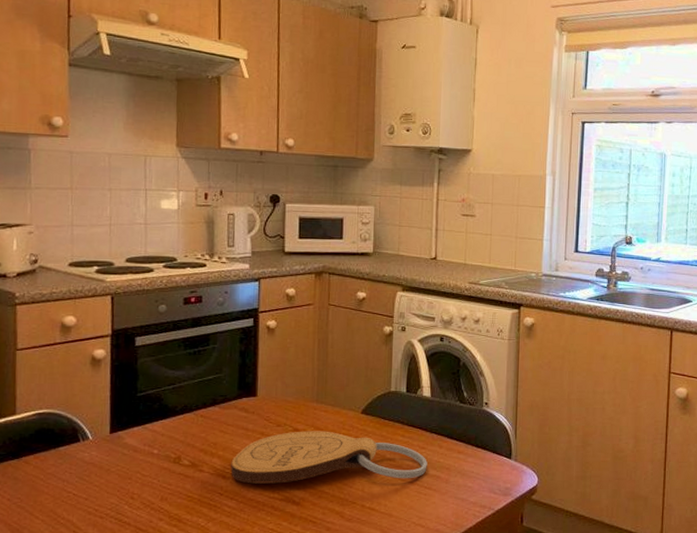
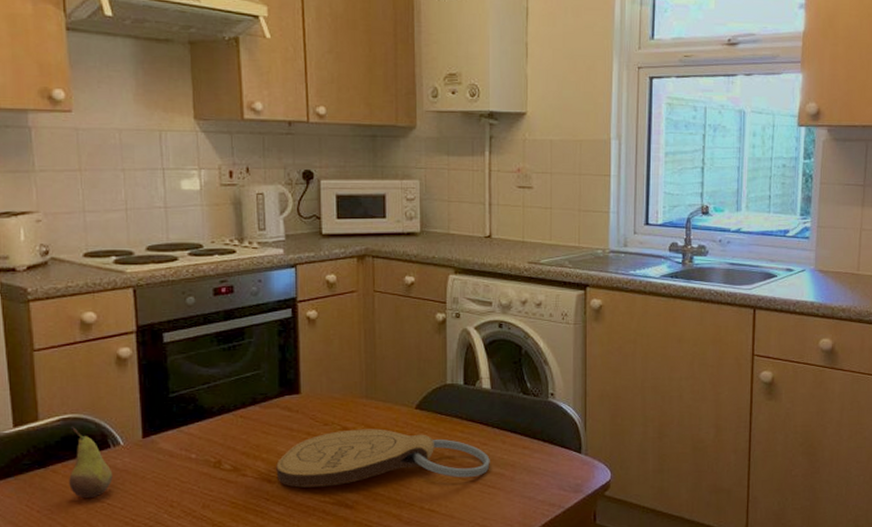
fruit: none [39,420,80,488] -> present [69,426,113,498]

